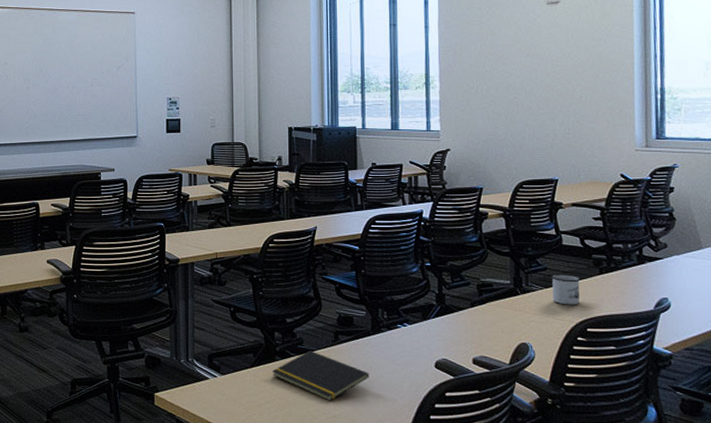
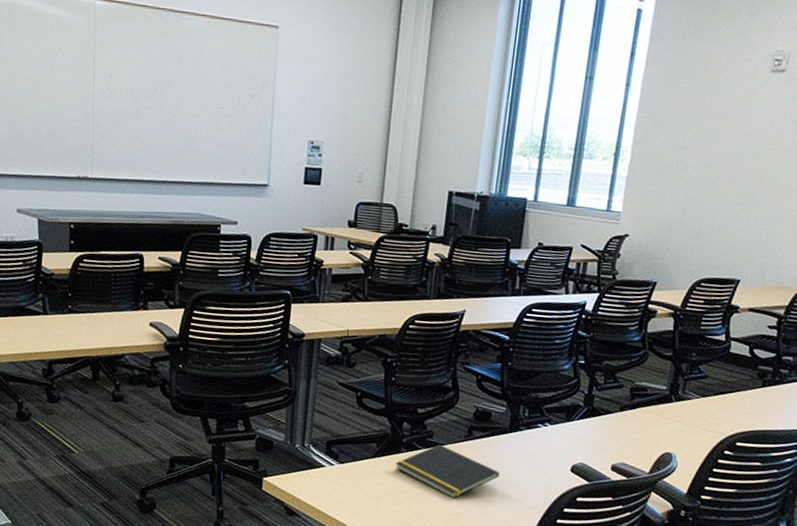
mug: present [551,274,581,305] -> none [708,383,741,418]

